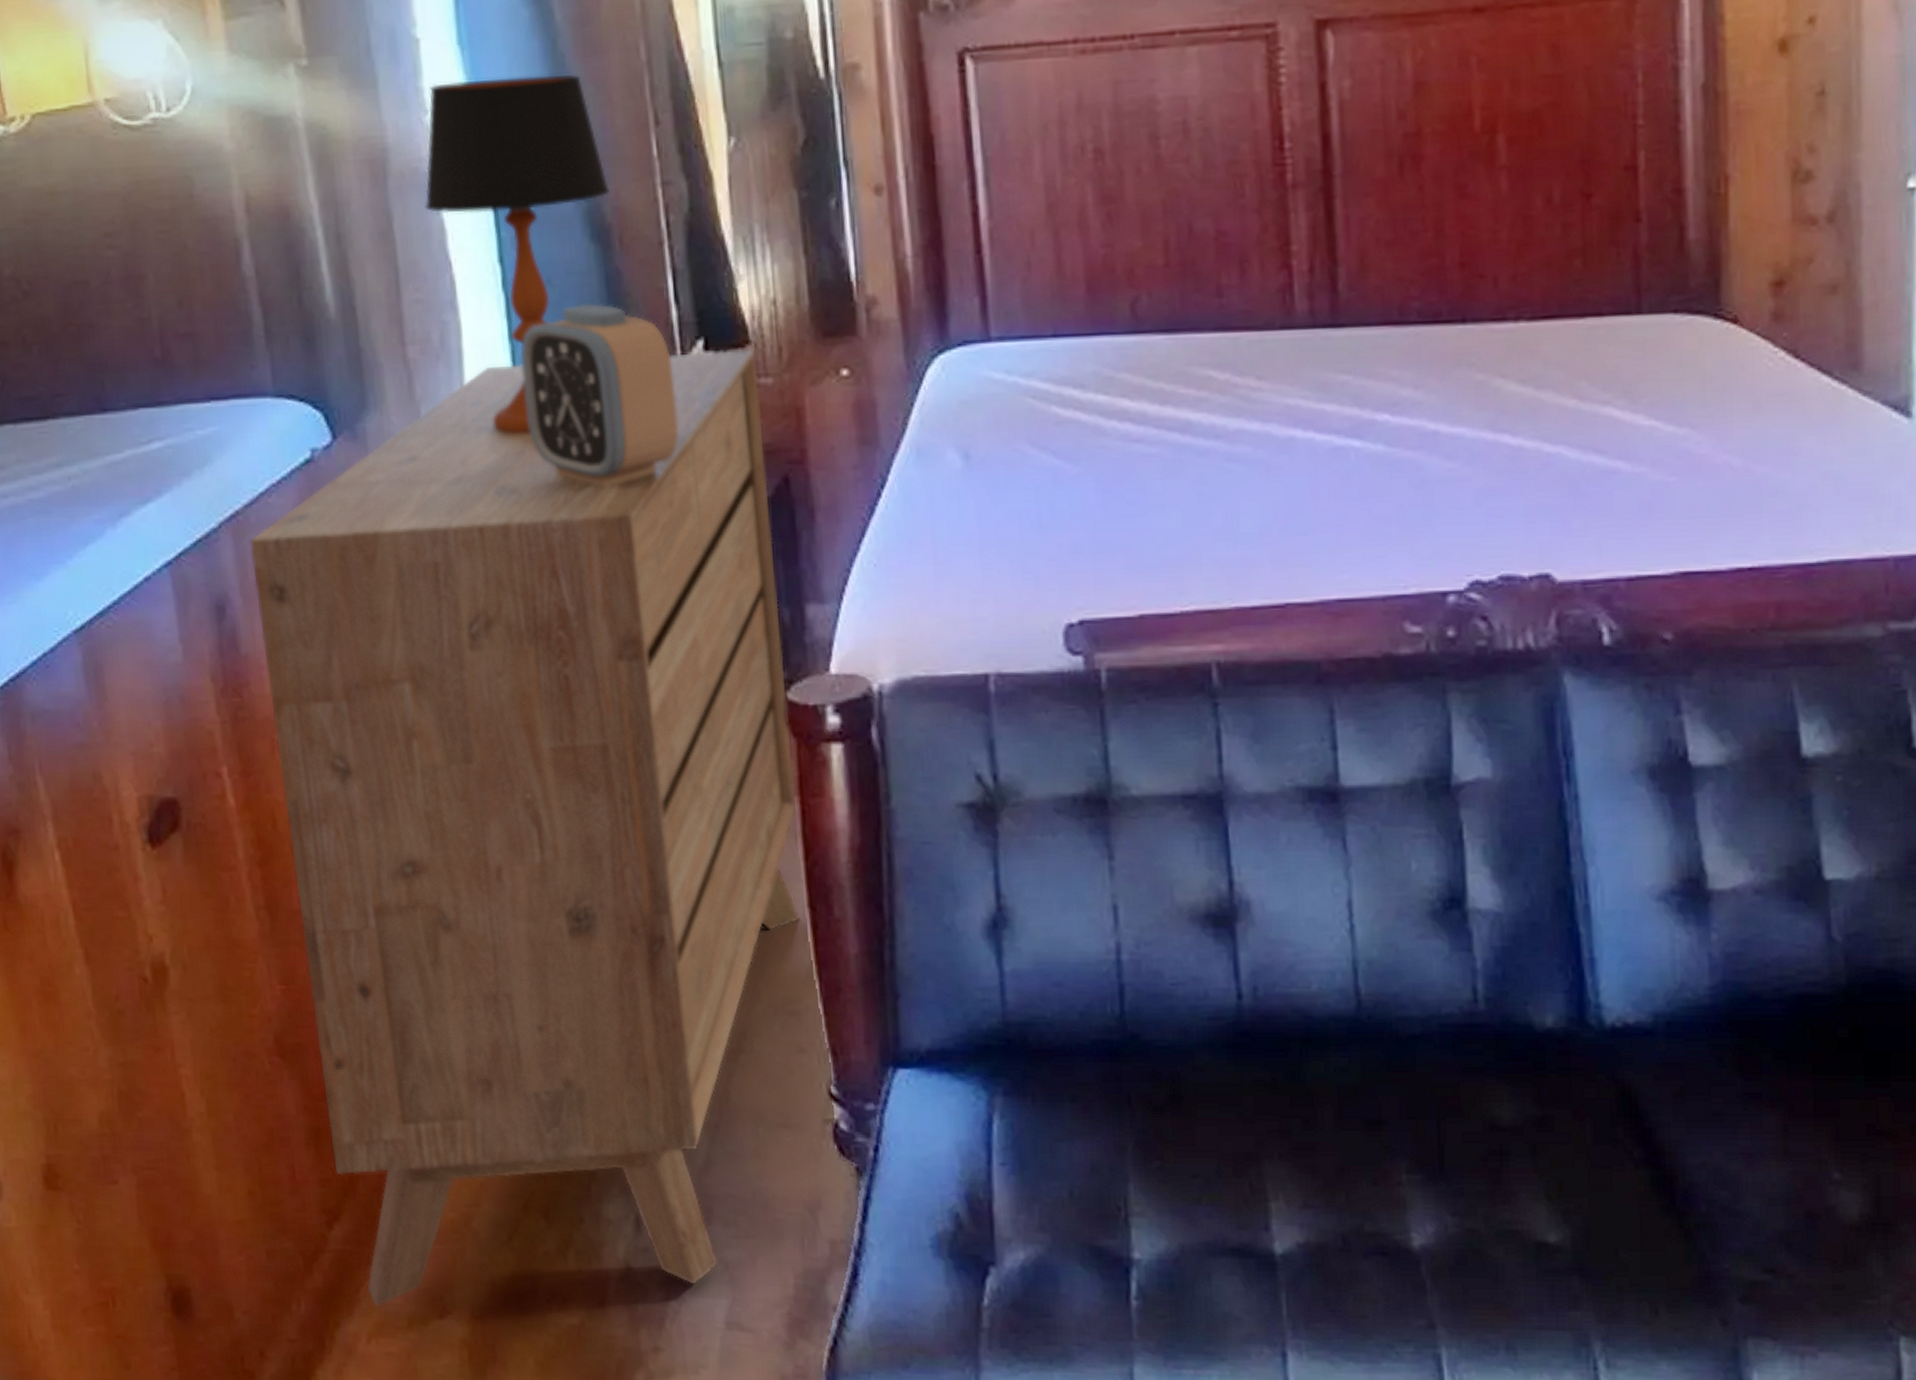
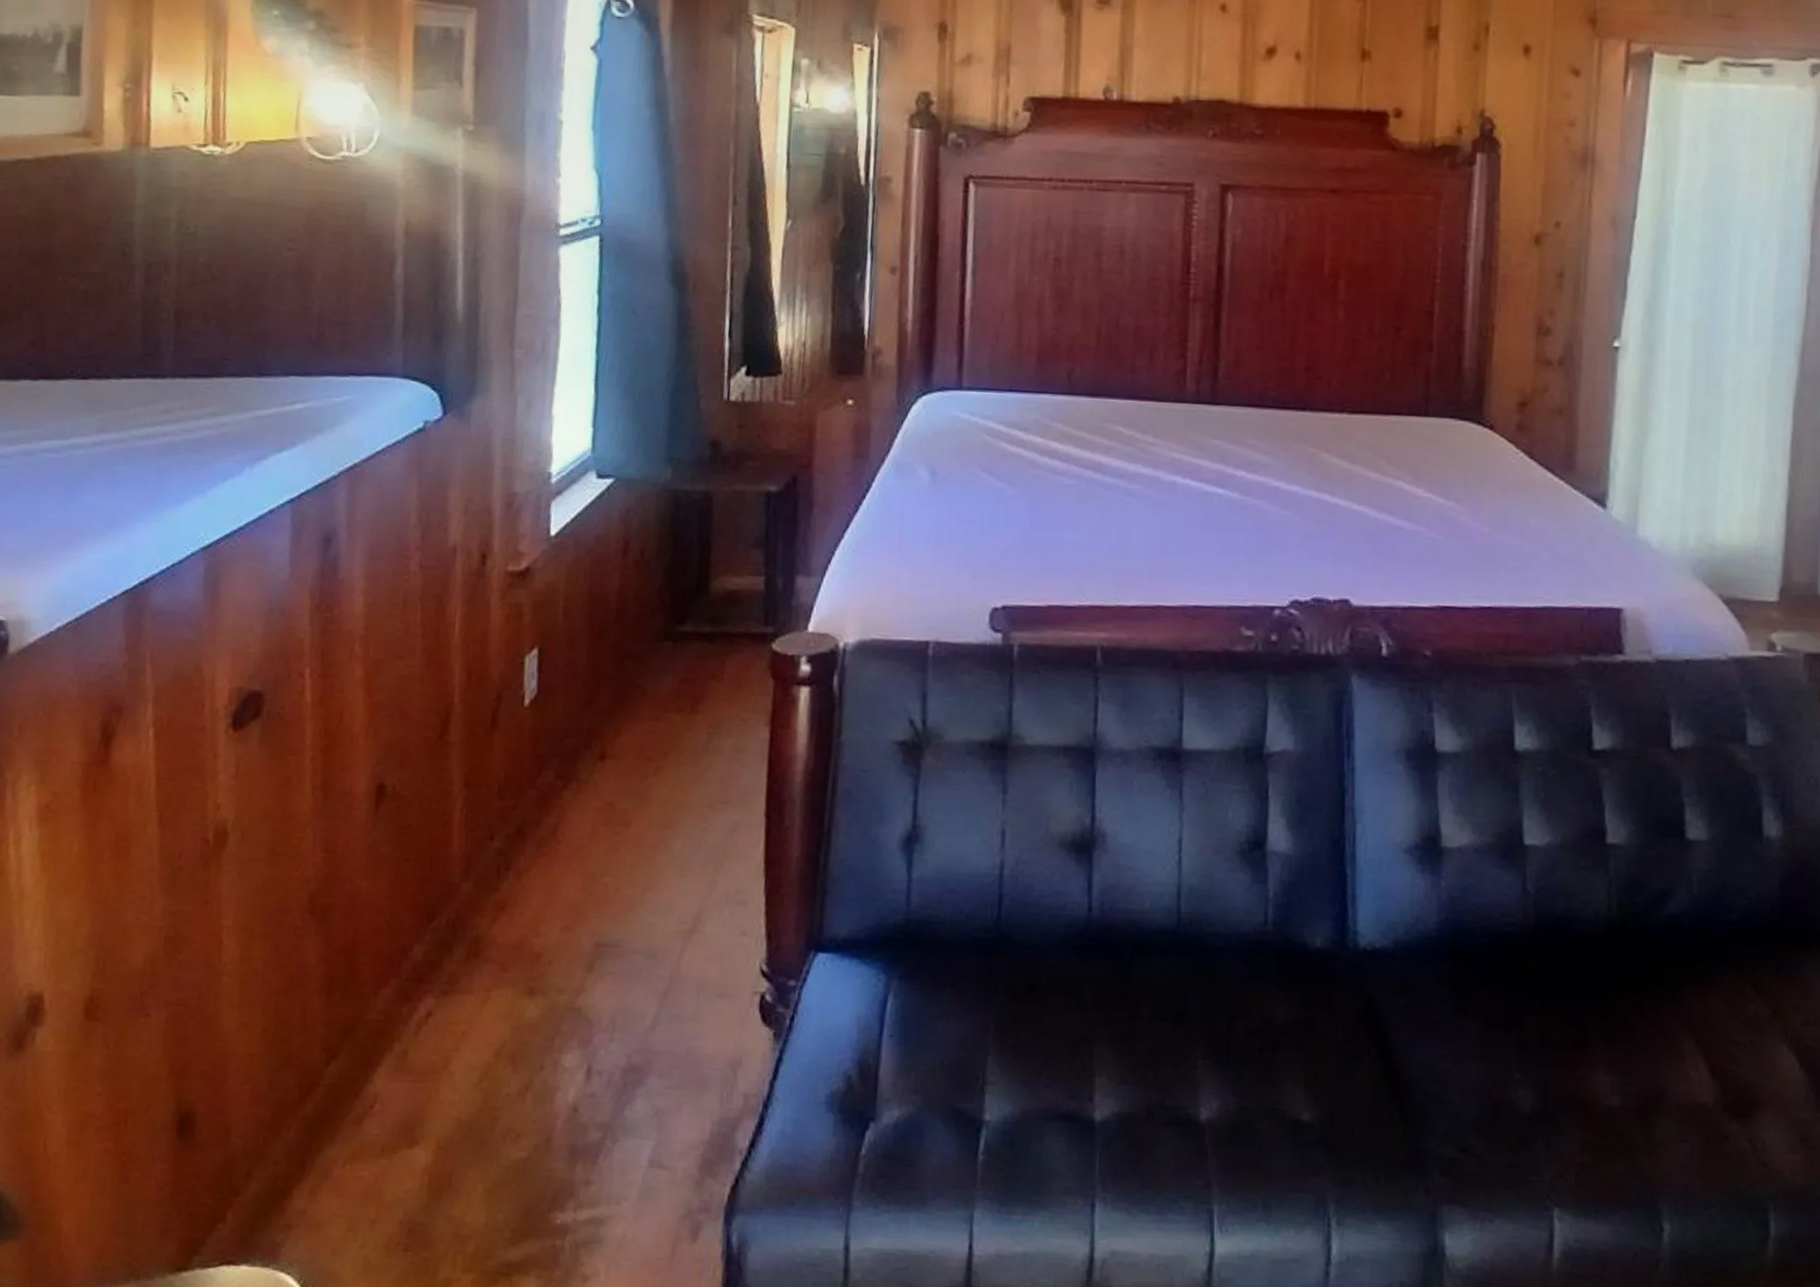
dresser: present [249,349,801,1308] -> none [340,370,785,1137]
table lamp: present [425,74,611,435] -> none [547,155,692,426]
alarm clock: present [520,303,678,487] -> none [600,330,721,472]

